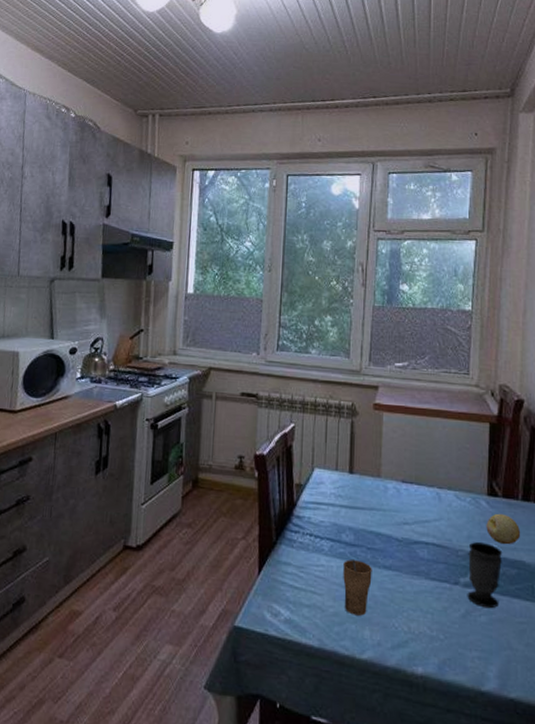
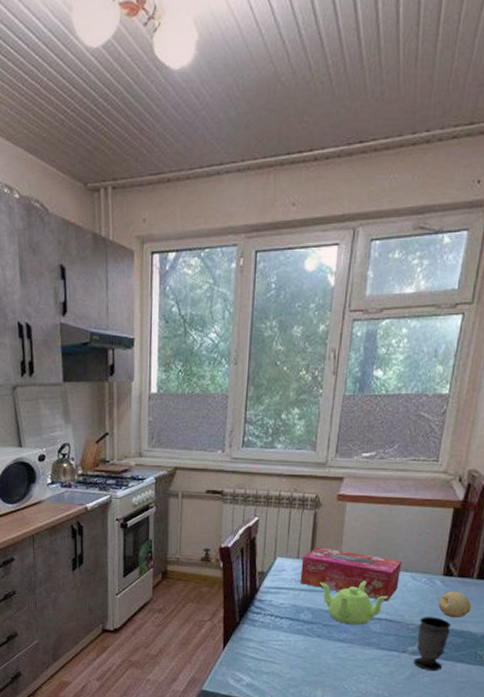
tissue box: none [340,458,443,523] -> present [300,547,401,602]
cup: present [343,558,372,616] -> none [300,634,327,680]
teapot: none [360,497,434,551] -> present [319,581,388,626]

